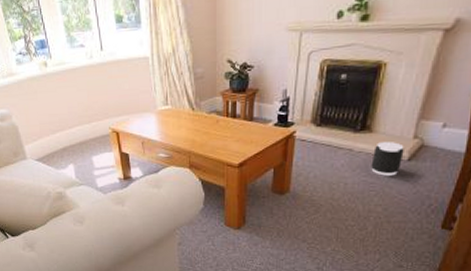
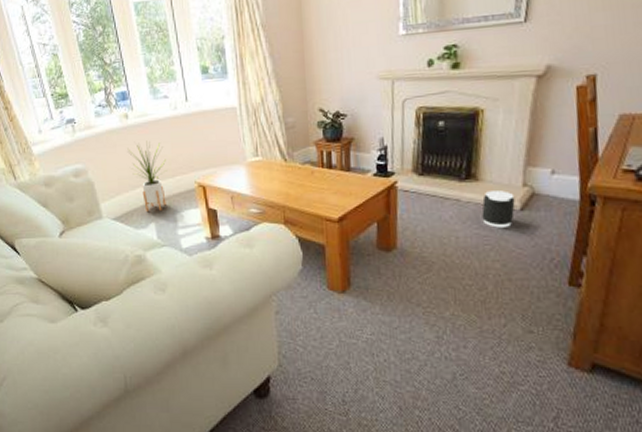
house plant: none [47,88,83,154] -> present [127,140,166,211]

